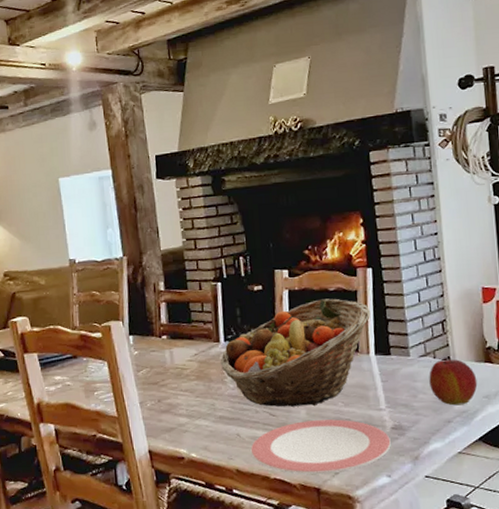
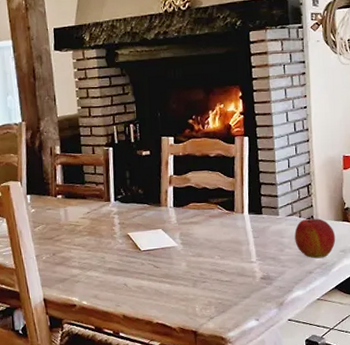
fruit basket: present [220,298,371,407] -> none [110,163,246,260]
plate: present [250,419,391,475] -> none [136,270,260,319]

